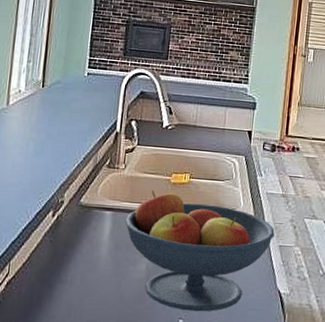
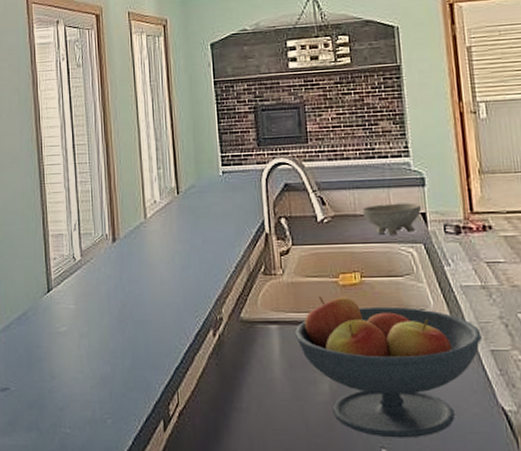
bowl: none [201,119,249,147] -> present [362,202,422,236]

